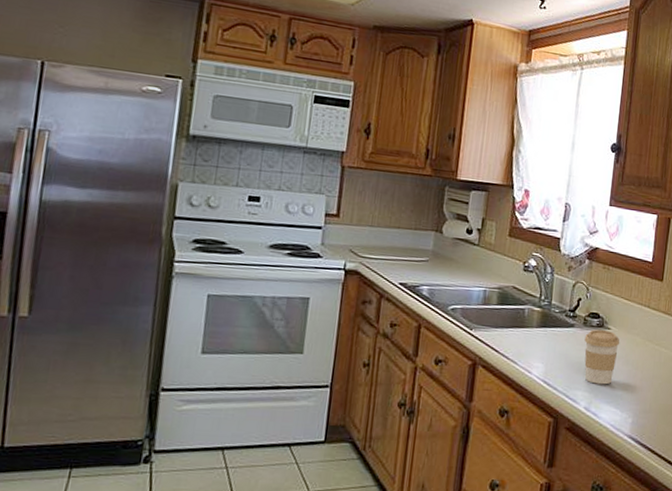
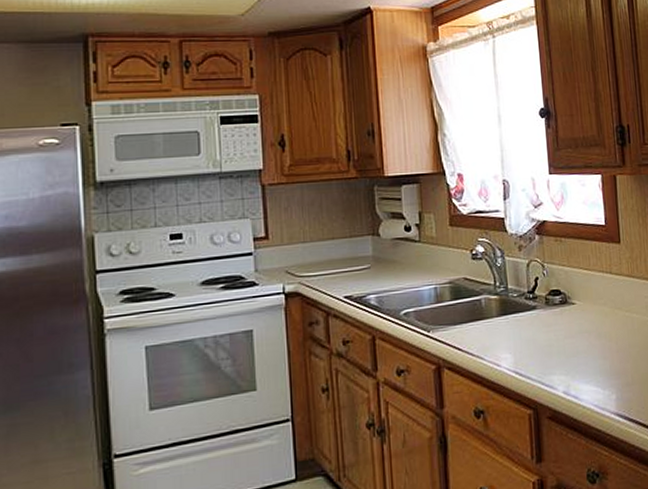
coffee cup: present [584,329,620,385] -> none [549,305,588,365]

